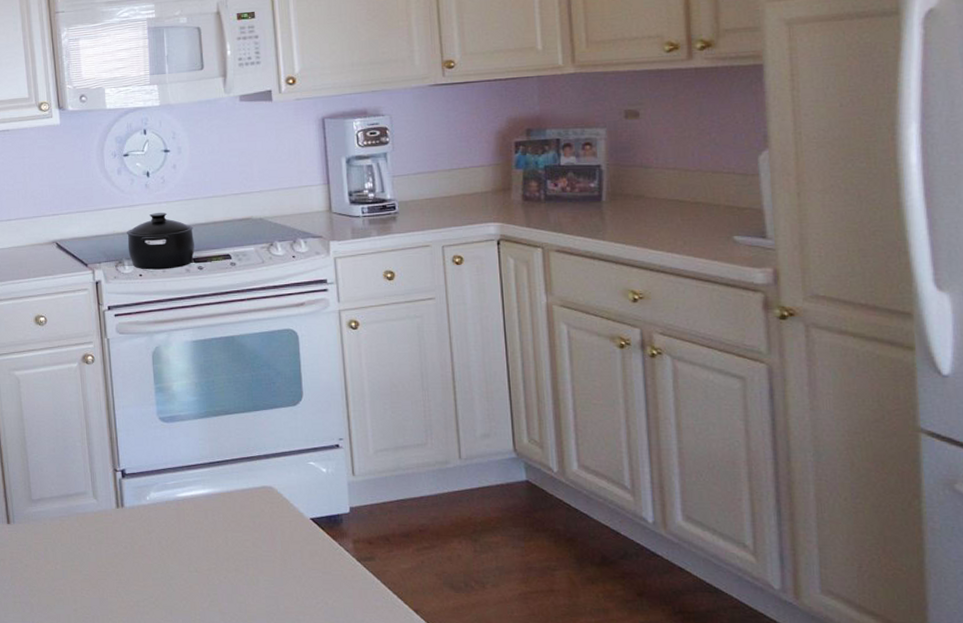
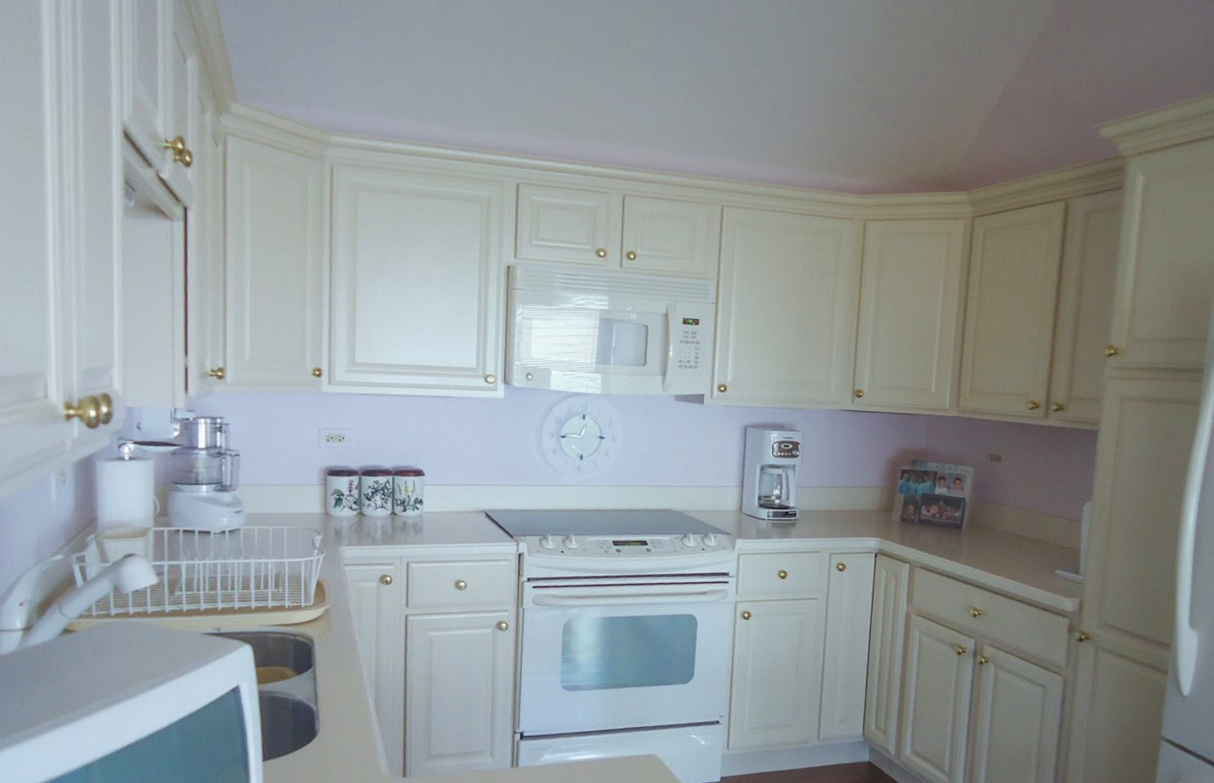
saucepan: present [126,213,195,270] -> none [553,494,617,549]

